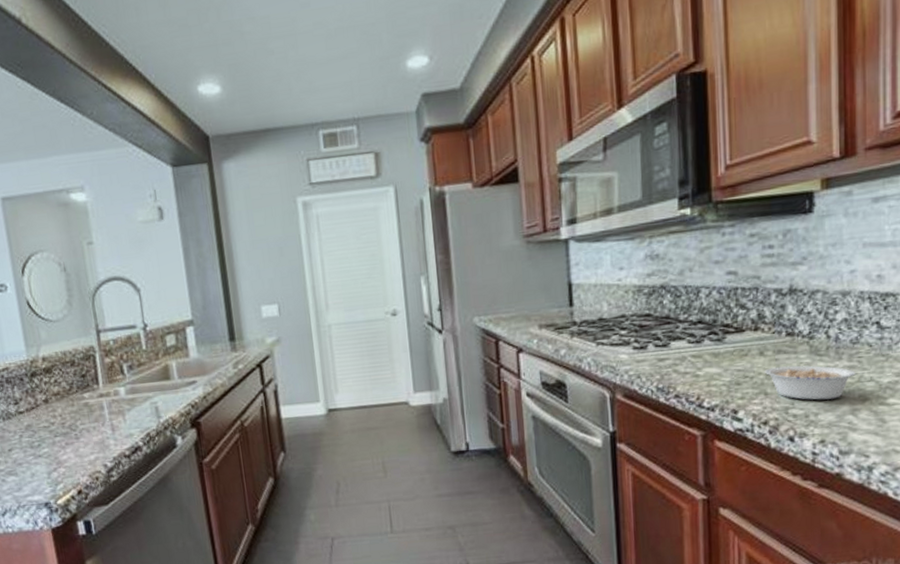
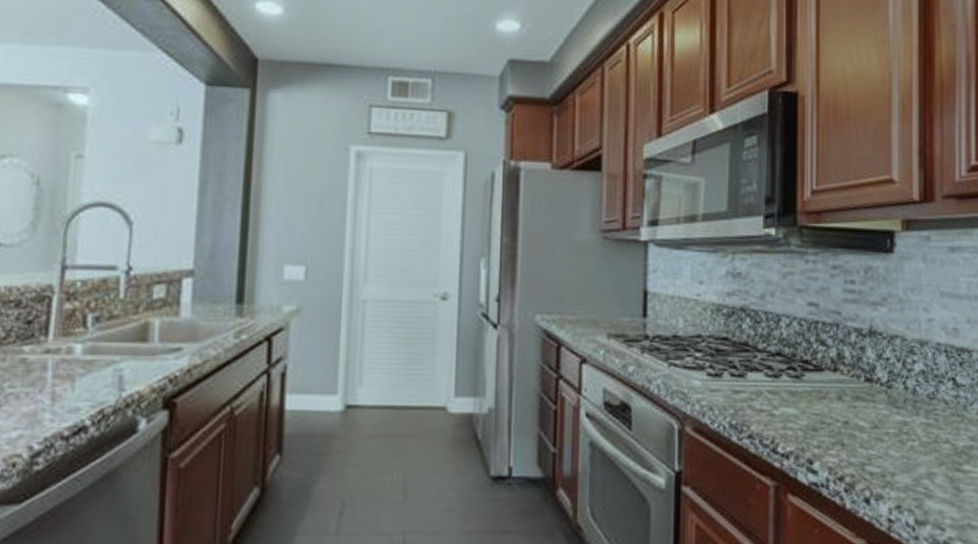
legume: present [764,365,865,400] -> none [842,415,941,459]

